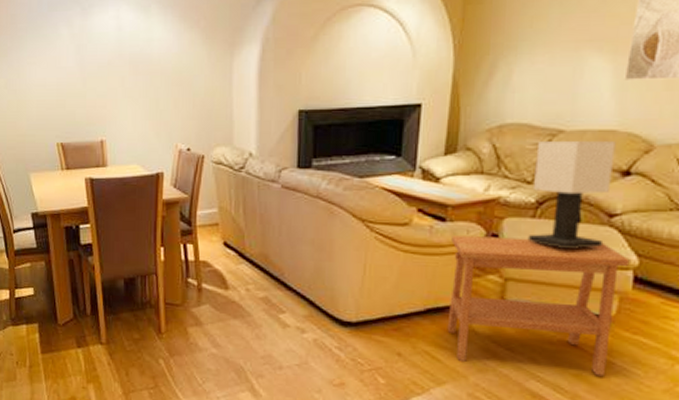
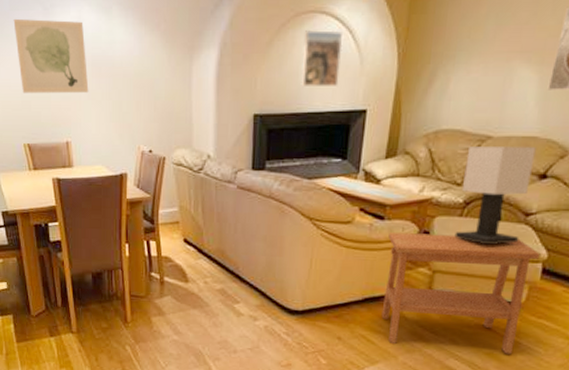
wall art: none [51,19,126,92] -> present [13,18,89,94]
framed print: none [349,23,393,80] -> present [301,30,343,86]

